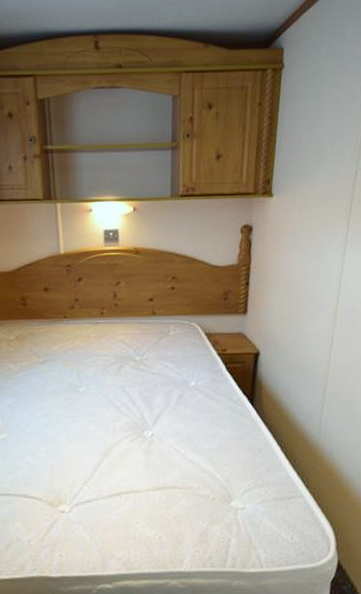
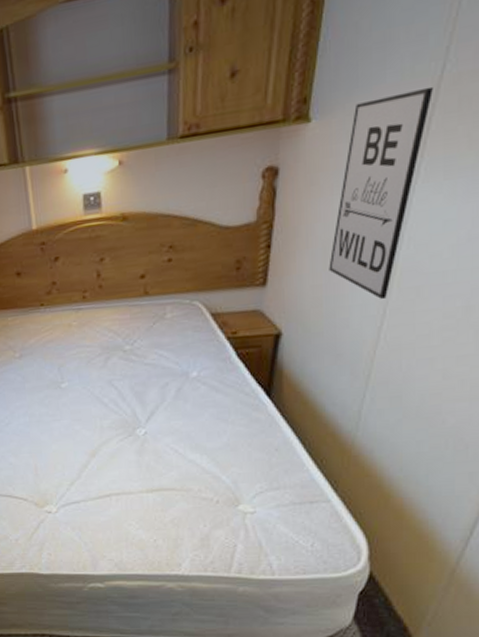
wall art: none [291,184,352,330] -> present [329,86,434,299]

